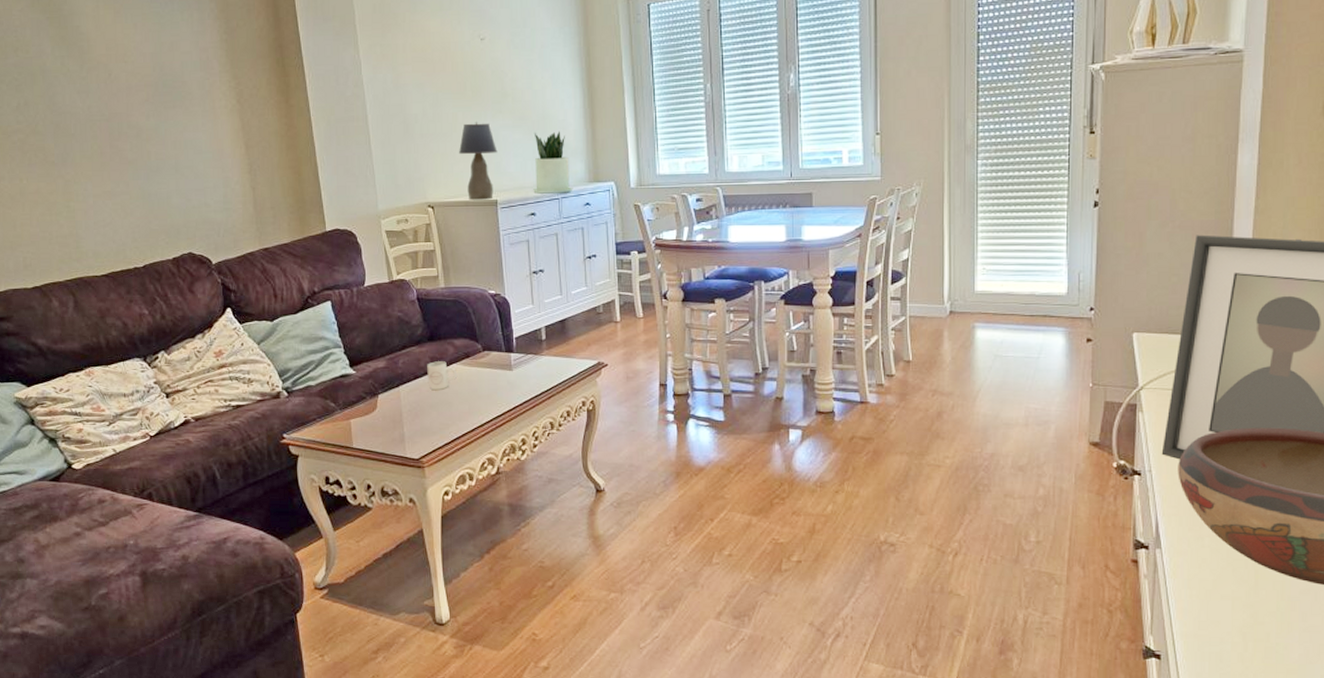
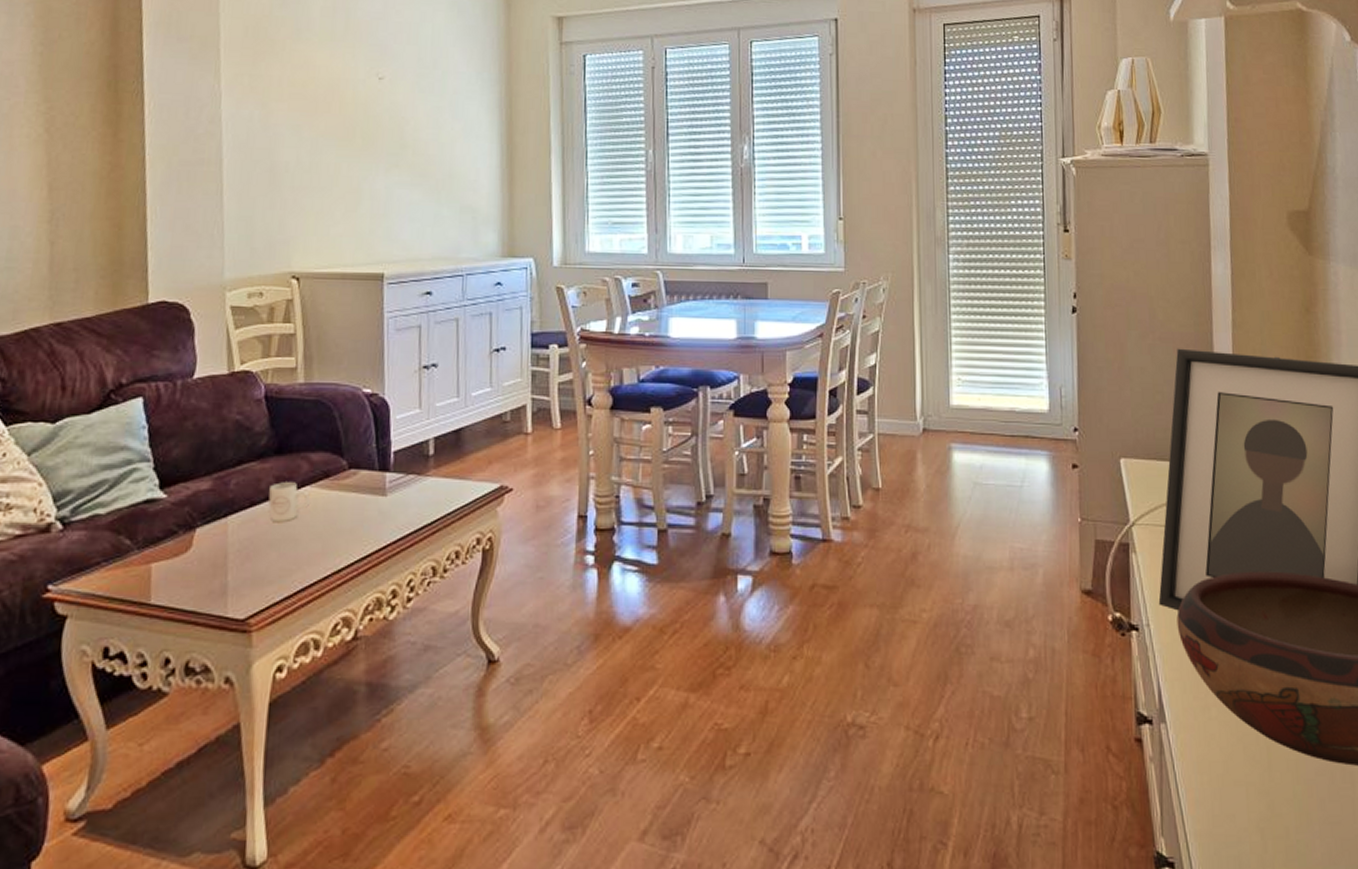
table lamp: present [459,122,498,200] -> none [339,176,389,273]
planter: present [533,131,573,195] -> none [431,193,482,270]

